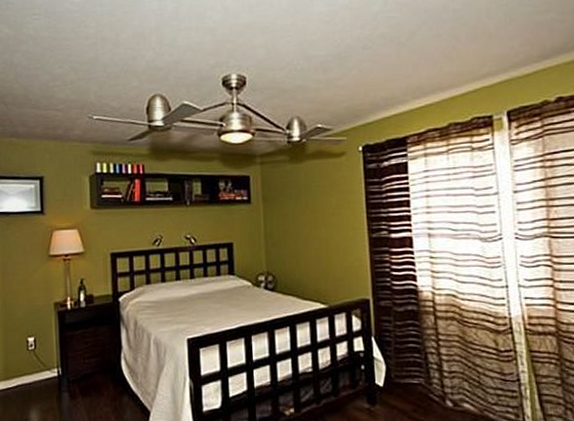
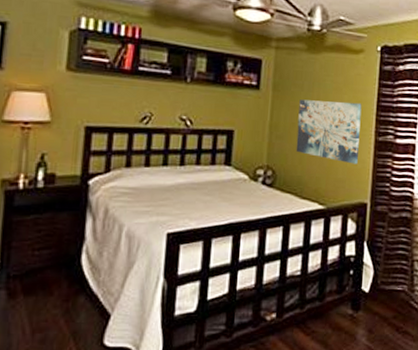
wall art: none [289,203,354,263] -> present [296,99,362,164]

